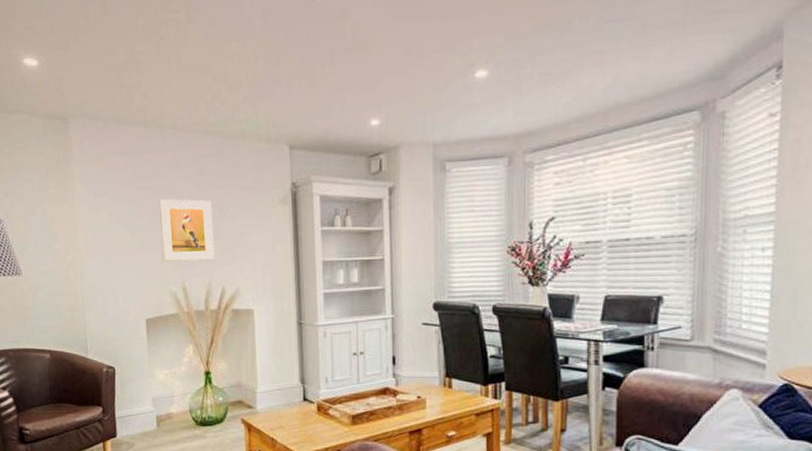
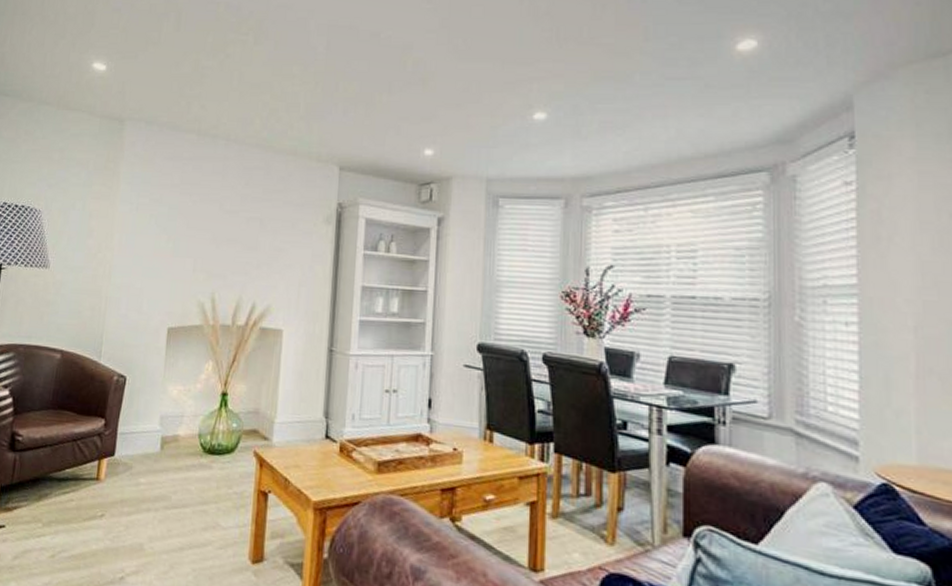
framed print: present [159,198,215,262] -> none [196,205,254,273]

